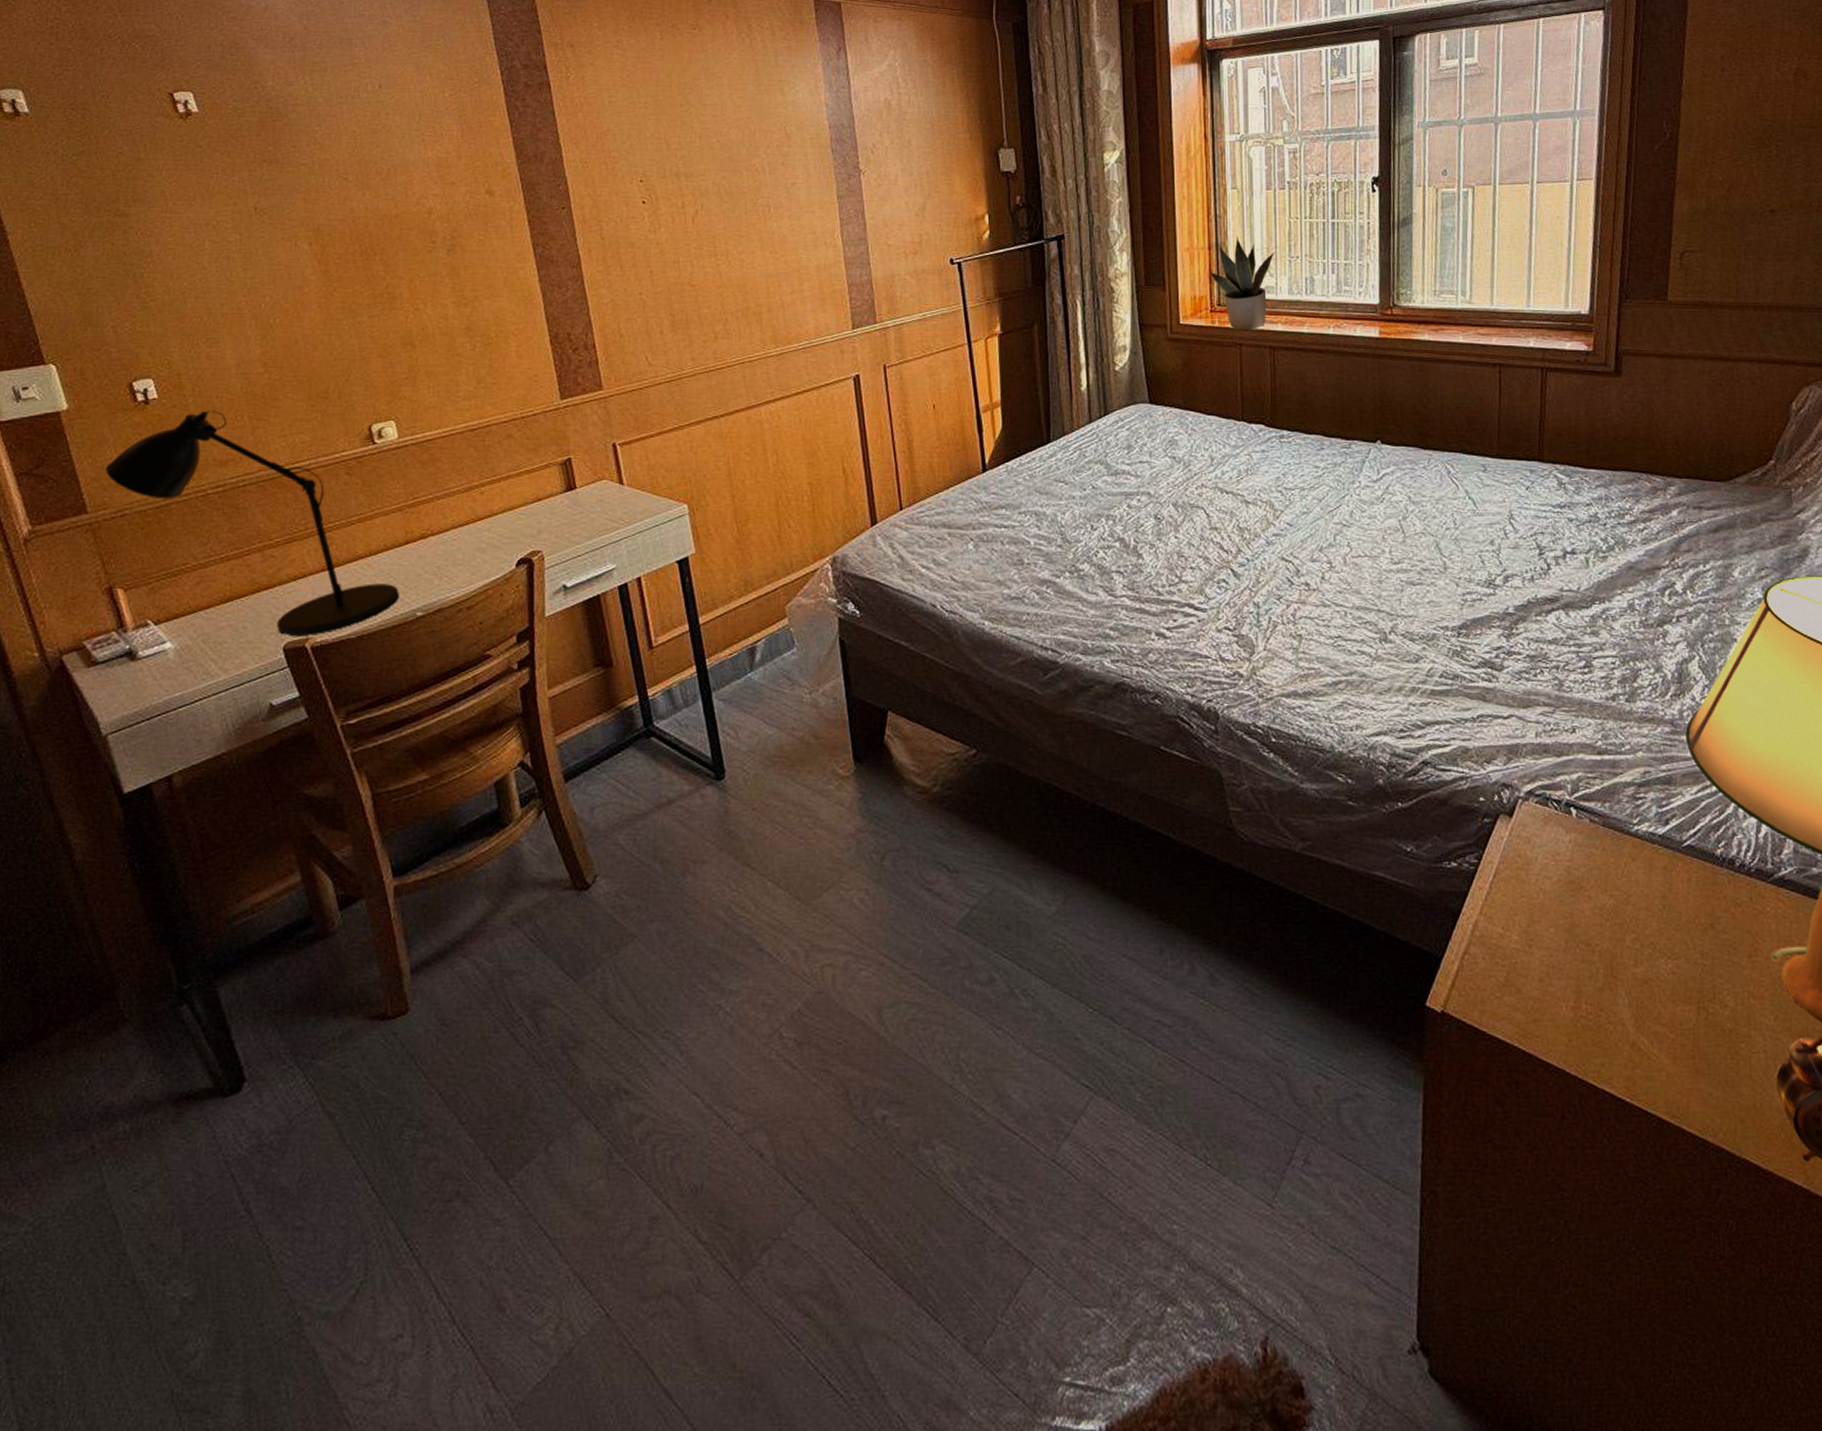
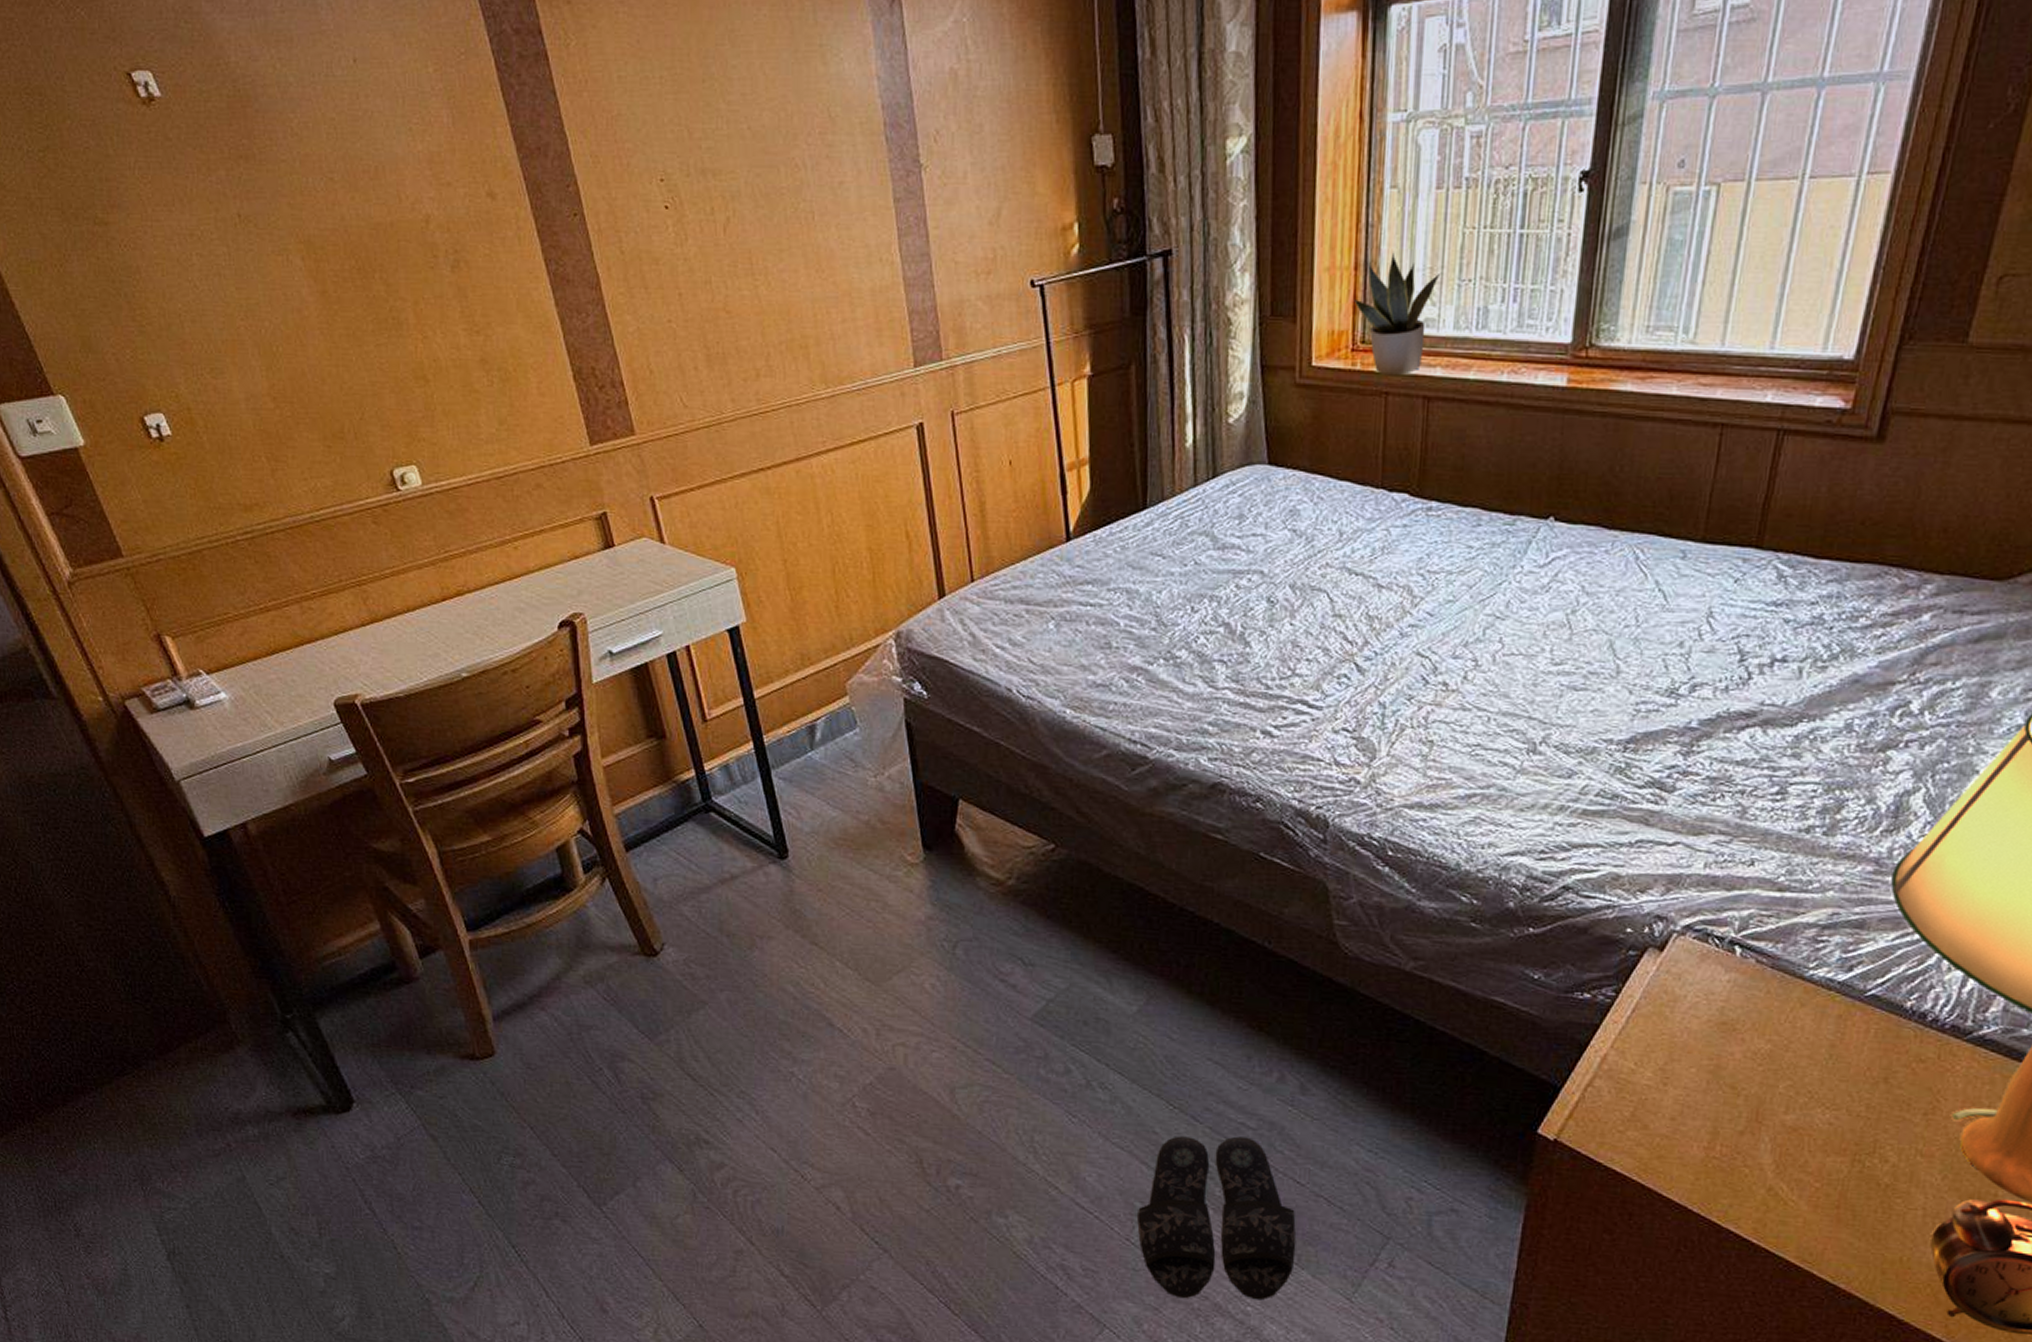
desk lamp: present [105,410,399,637] -> none [132,449,442,693]
slippers: none [1063,1035,1216,1223] -> present [1137,1136,1297,1300]

